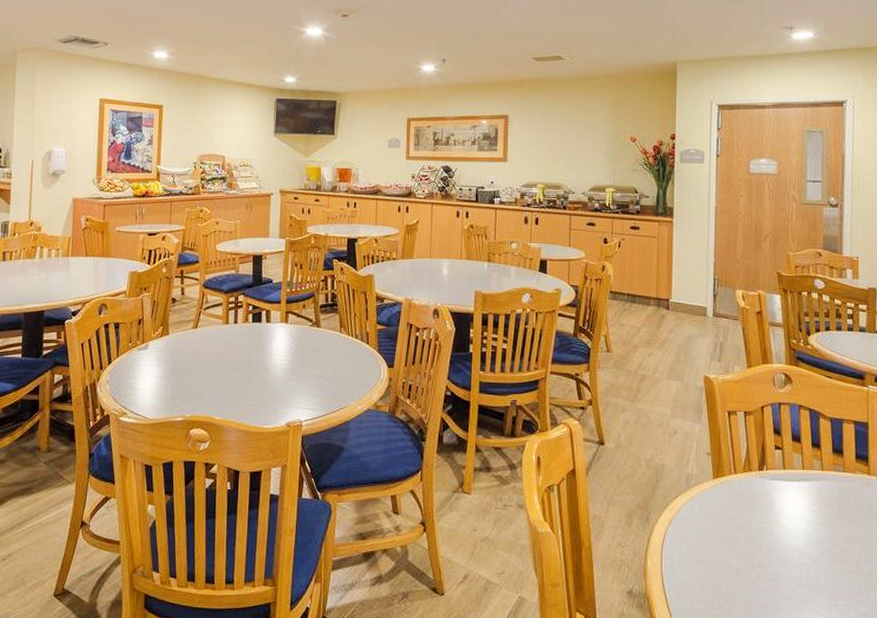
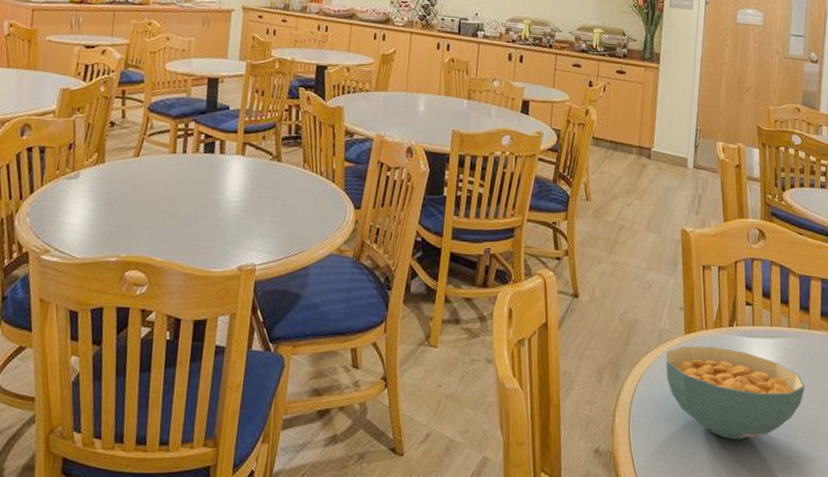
cereal bowl: none [695,490,843,582] -> present [666,346,805,439]

